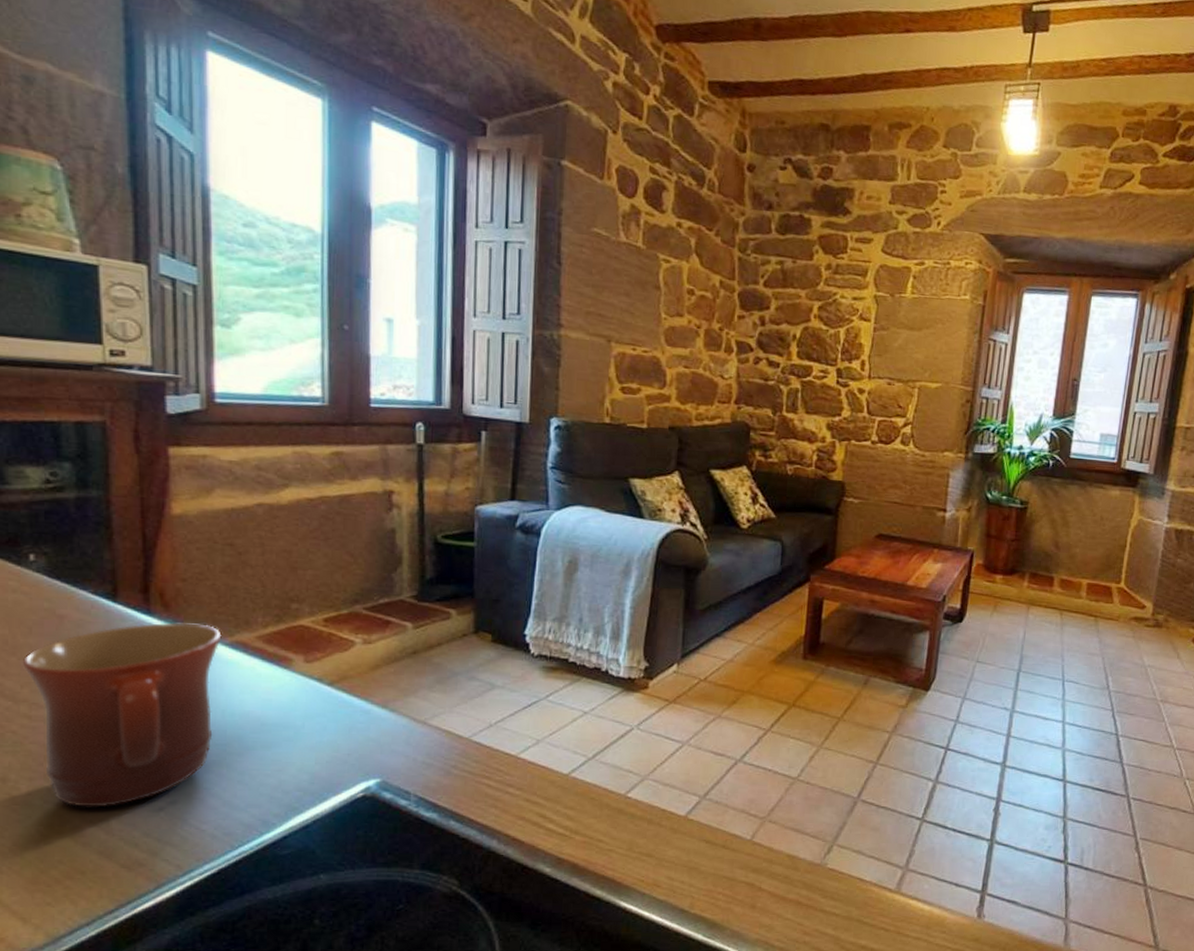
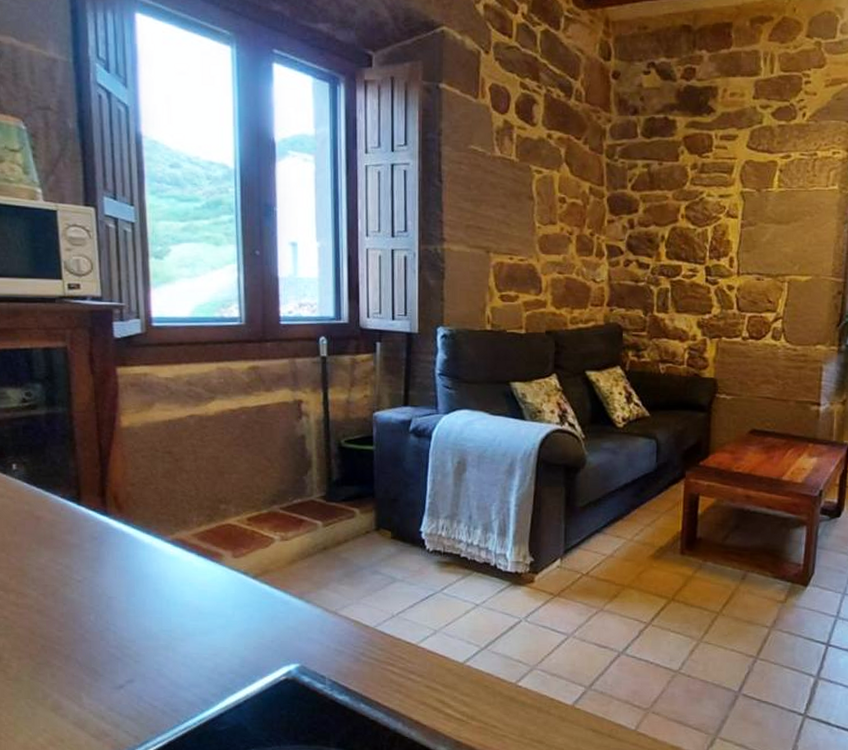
mug: present [23,622,222,808] -> none [11,522,164,684]

